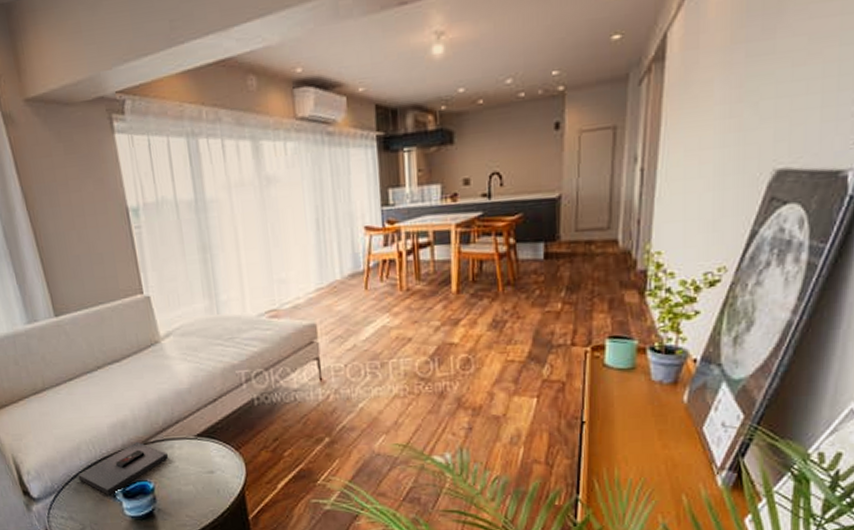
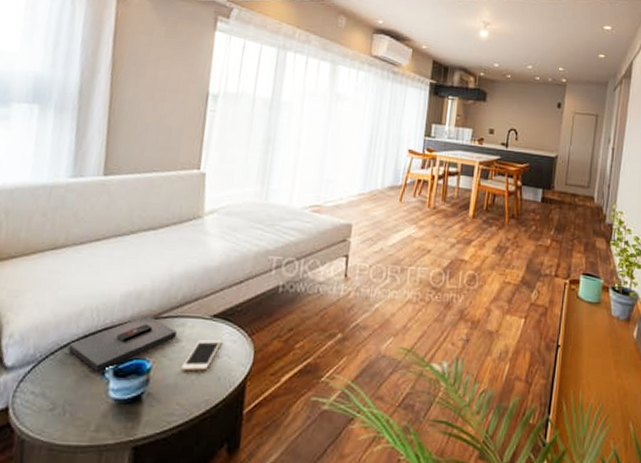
cell phone: none [181,456,212,488] -> present [181,339,222,371]

